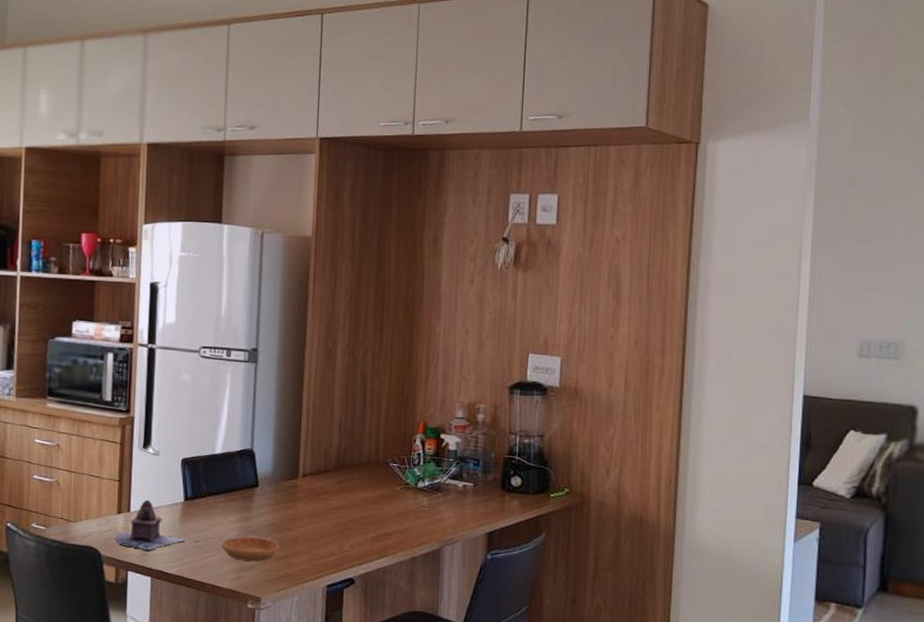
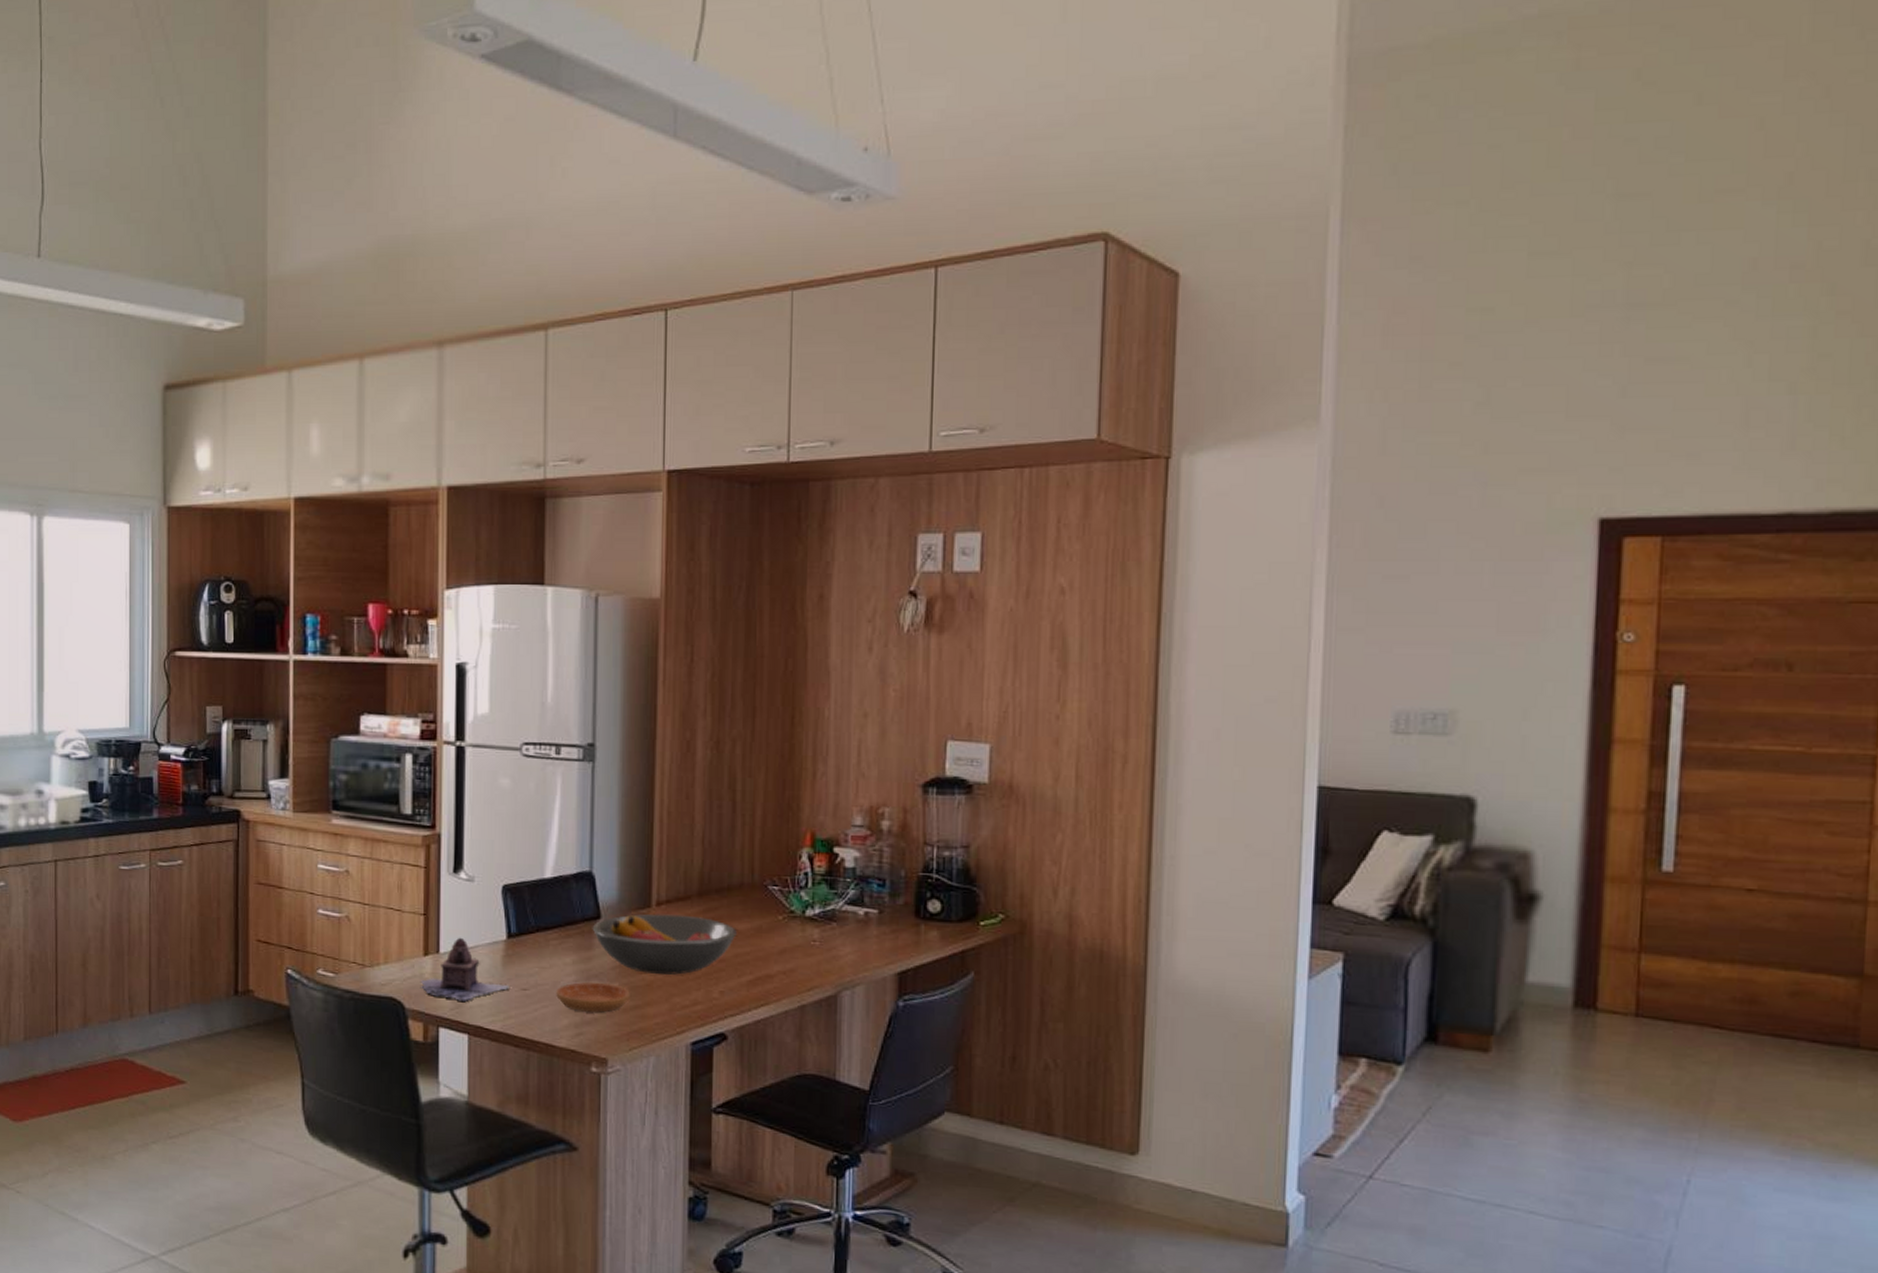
fruit bowl: none [251,483,364,532] -> present [592,913,737,975]

